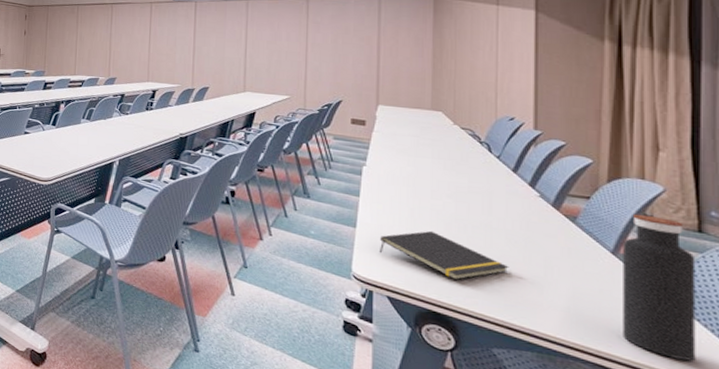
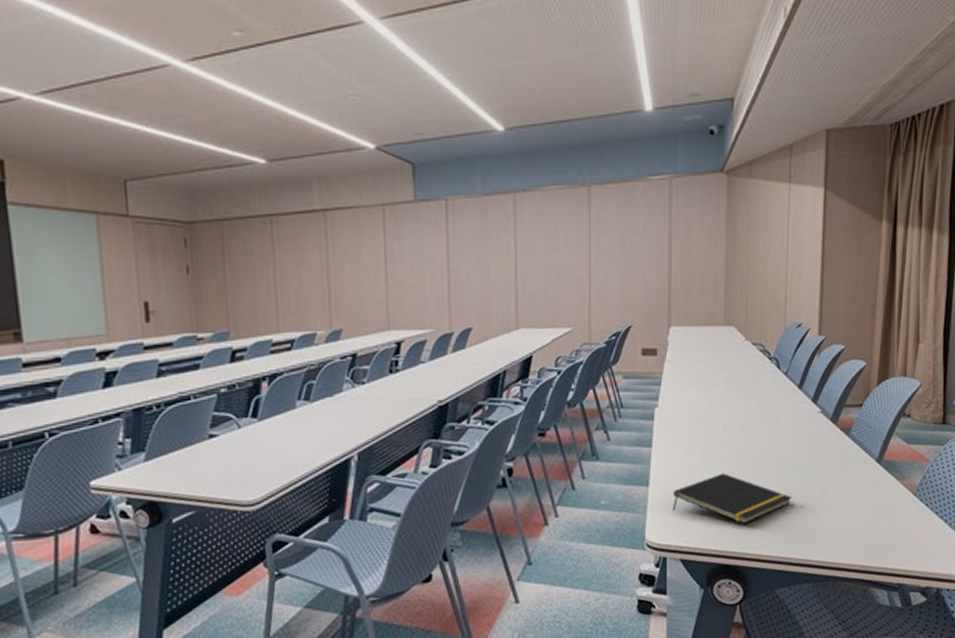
water bottle: present [623,213,696,361] -> none [881,414,939,557]

